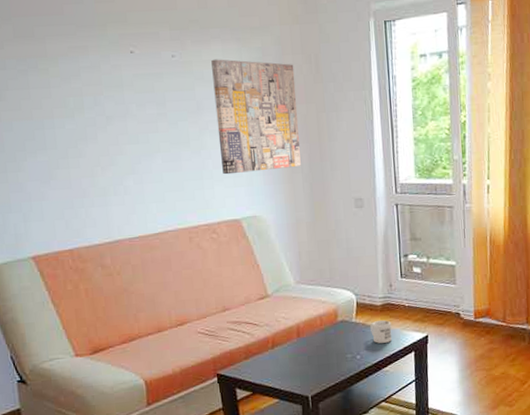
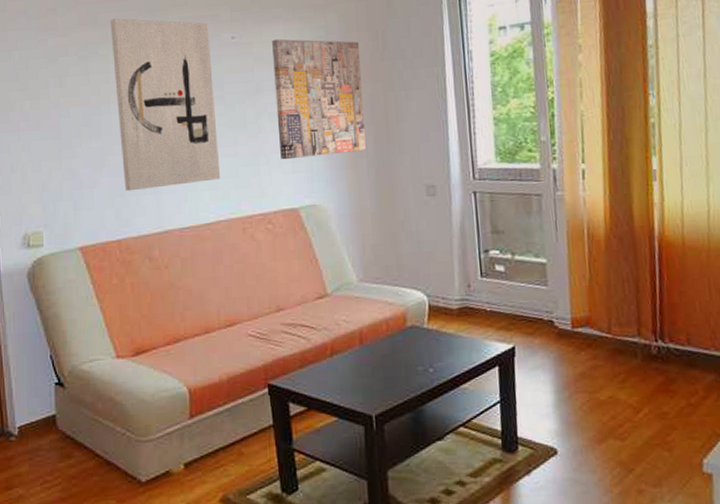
wall art: none [47,32,167,204] -> present [110,18,221,192]
mug: present [370,320,393,344] -> none [445,327,472,355]

